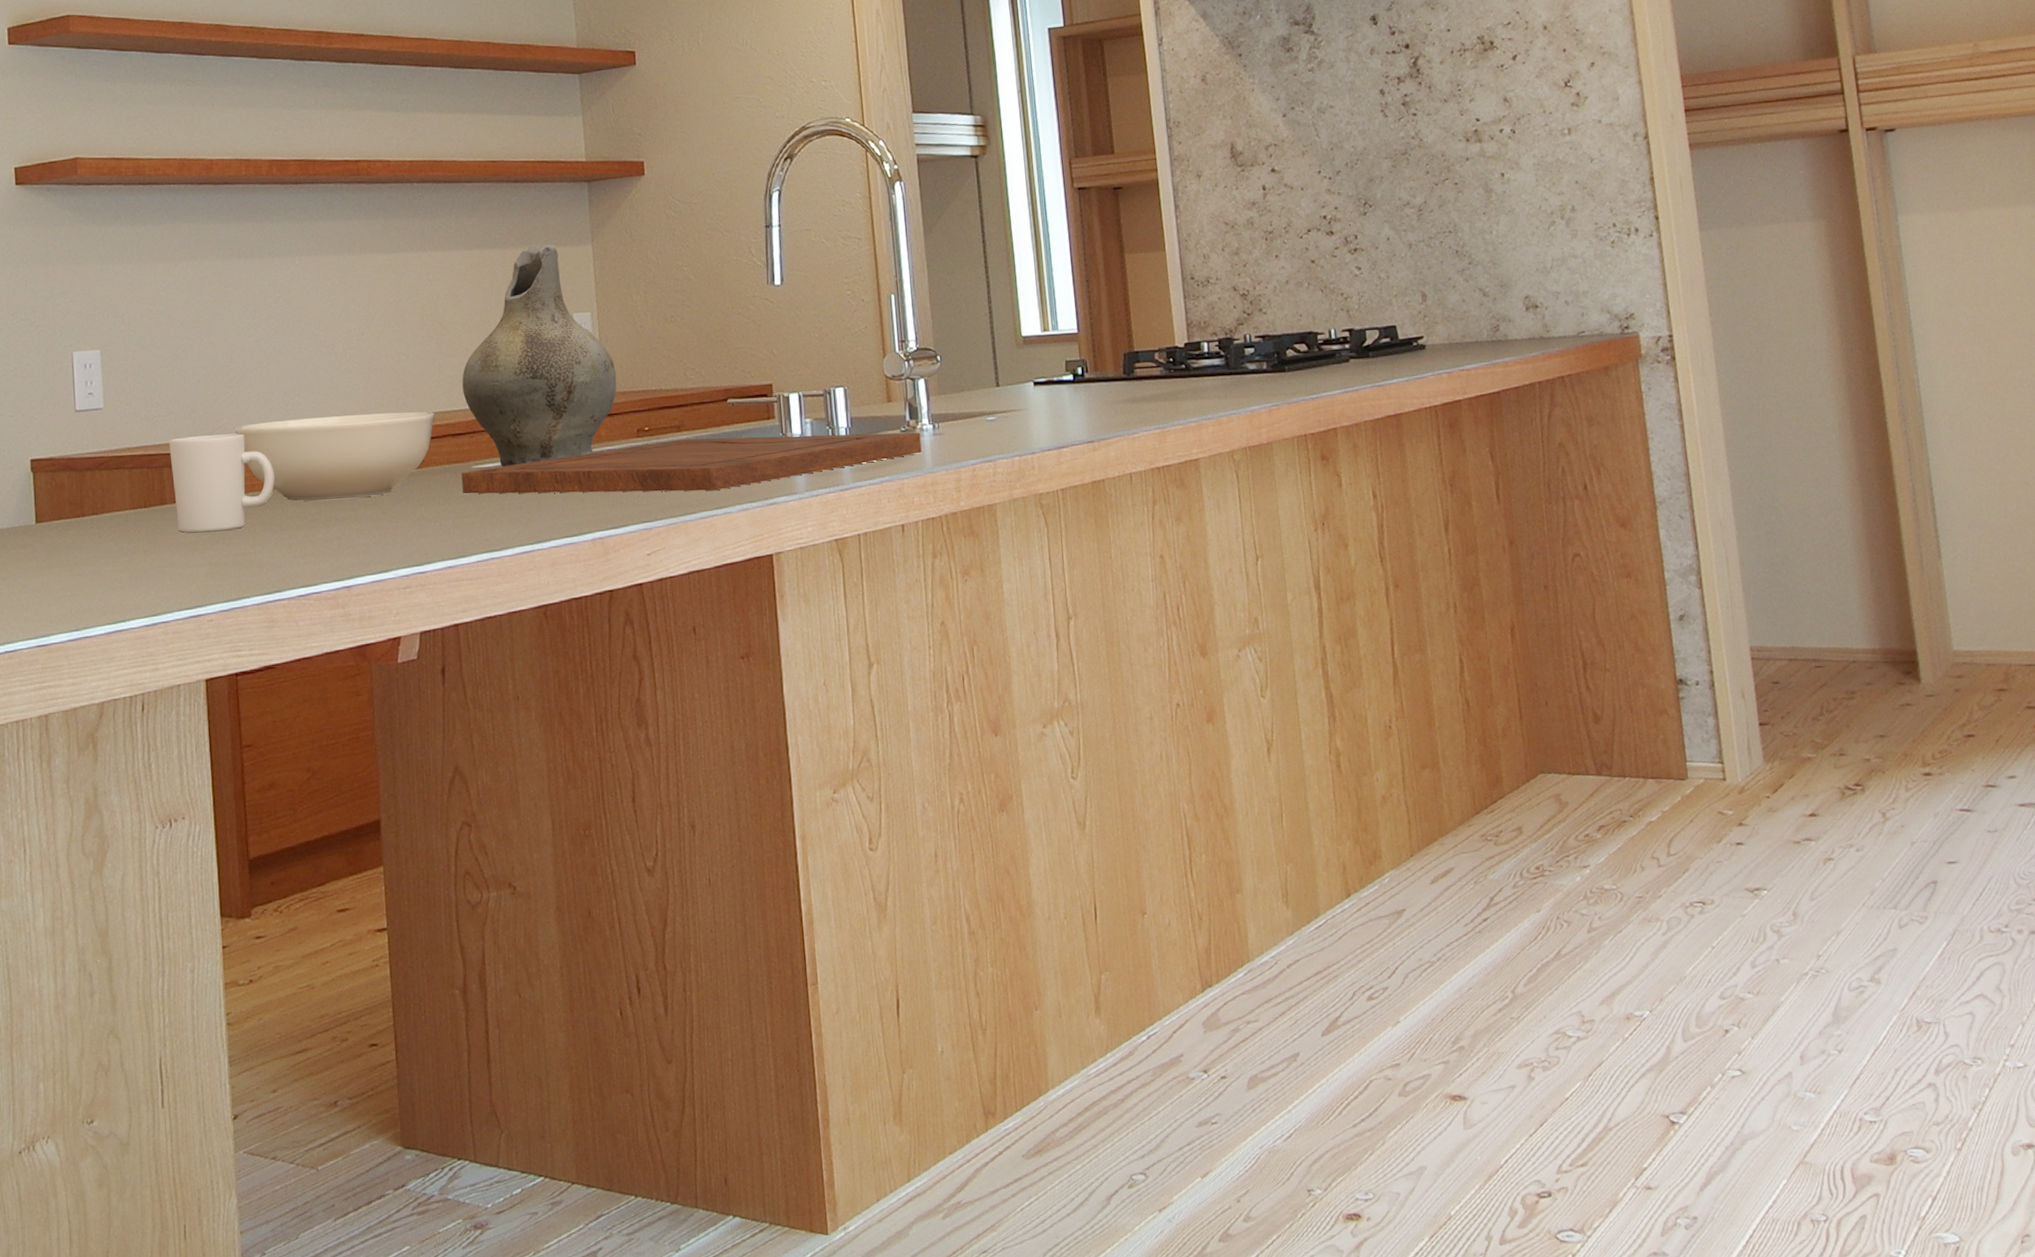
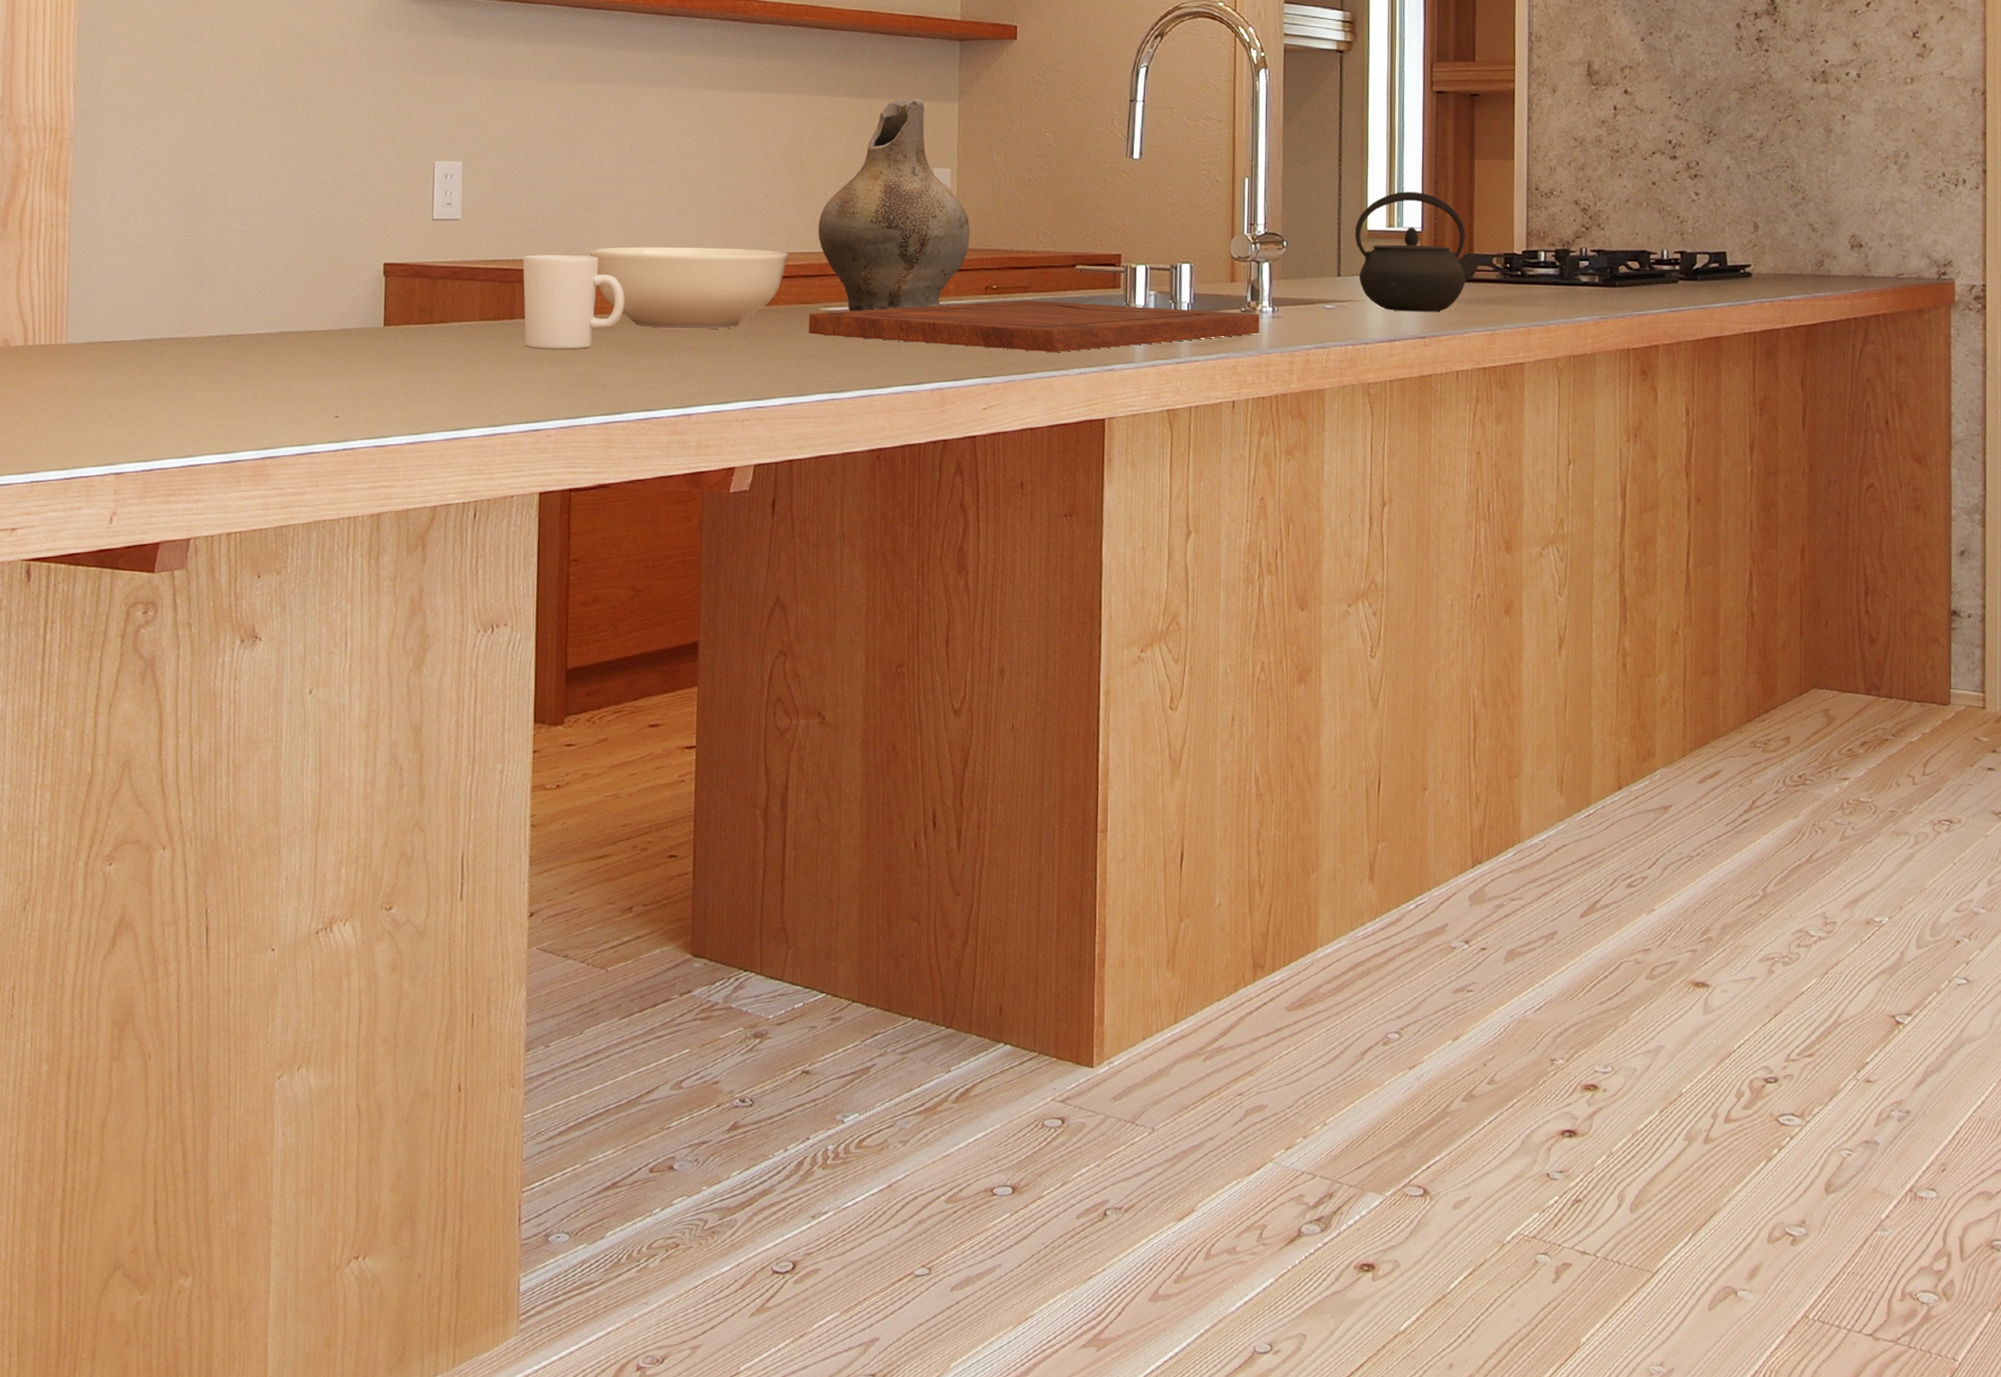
kettle: none [1009,292,1145,417] -> present [1355,191,1484,312]

